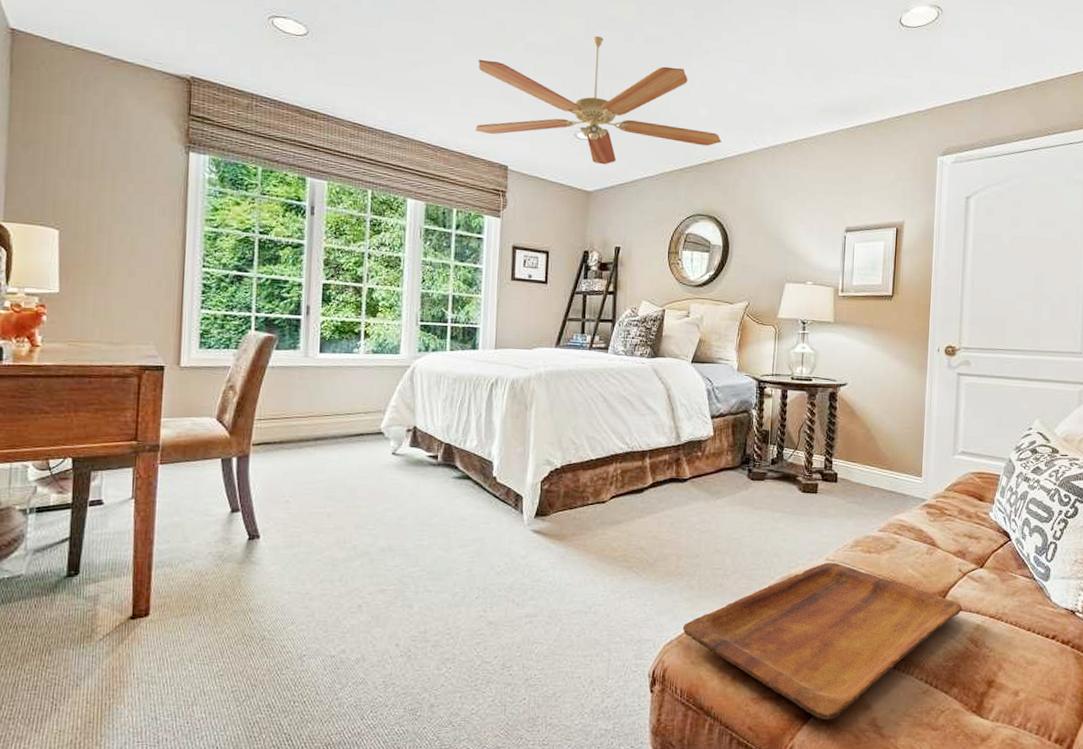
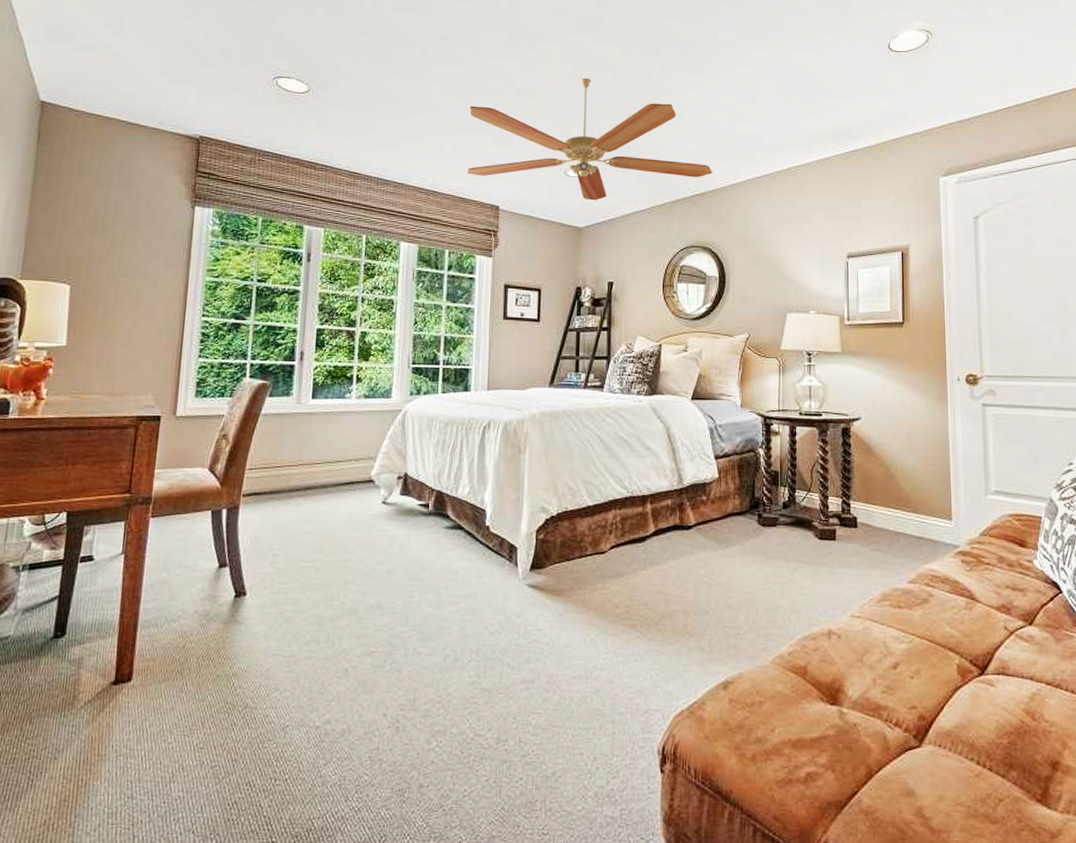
tray: present [682,562,962,721] -> none [694,619,1012,810]

